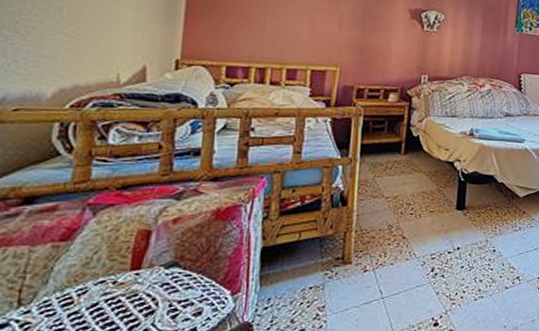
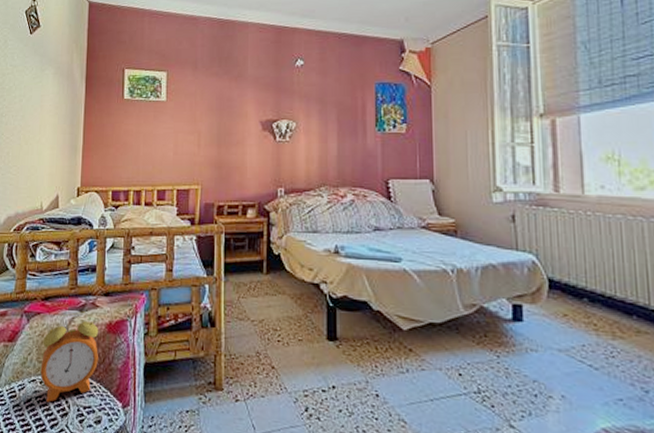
alarm clock: none [113,199,203,303] -> present [40,311,99,402]

